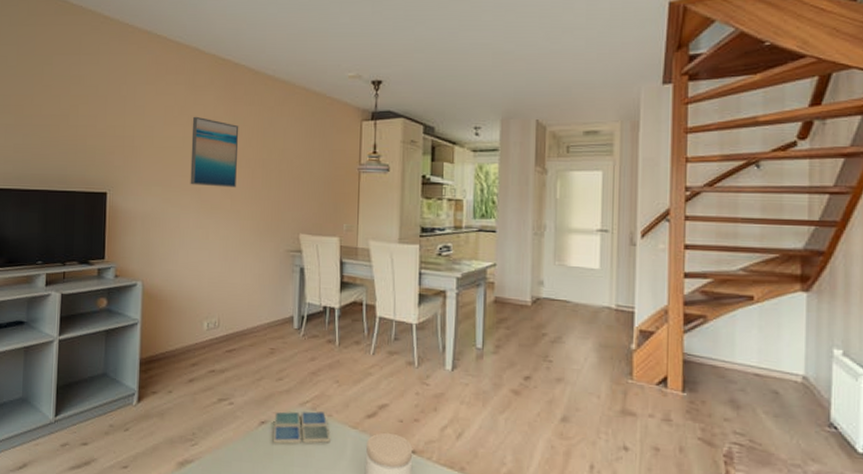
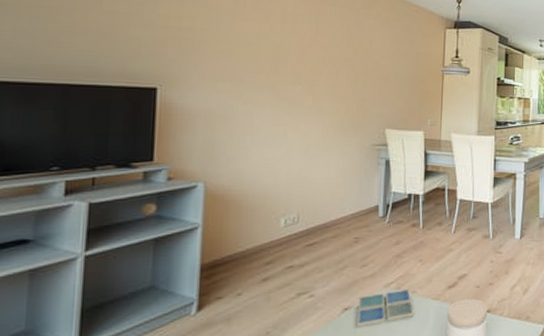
wall art: present [190,116,239,188] -> none [265,12,323,85]

